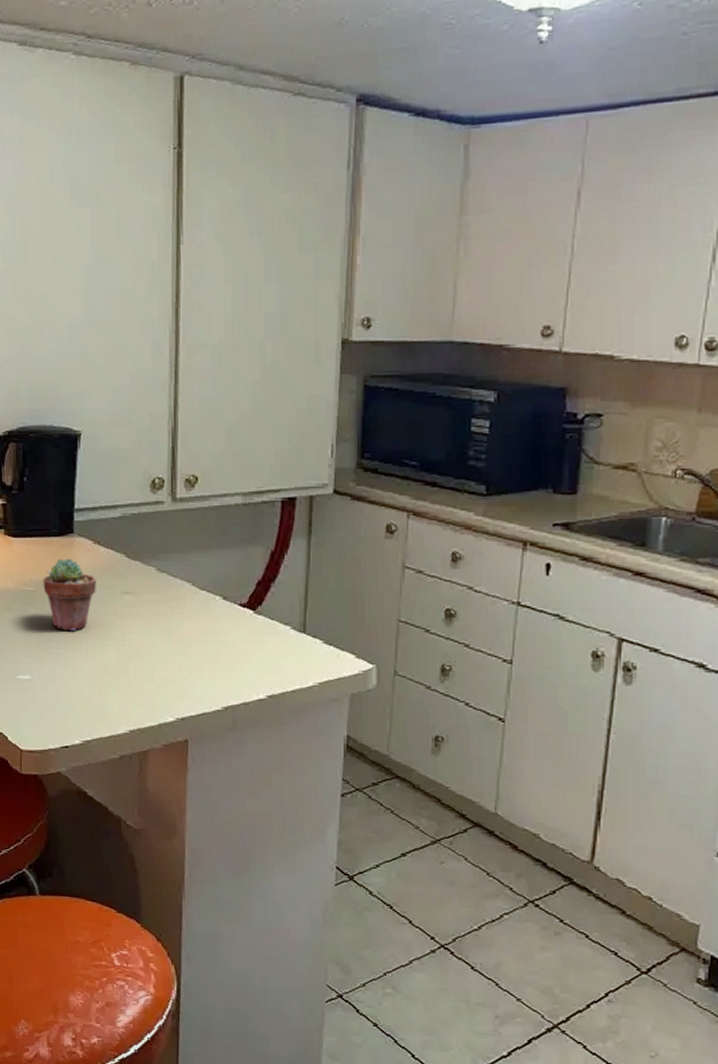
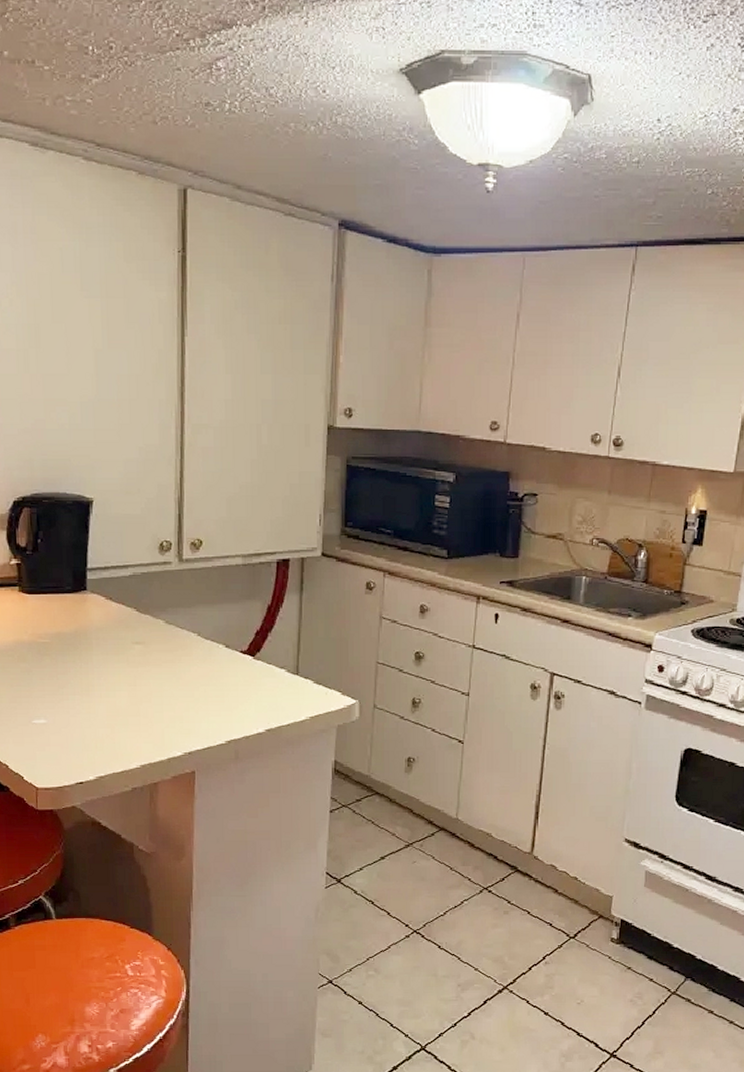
potted succulent: present [42,558,96,632] -> none [57,613,109,679]

